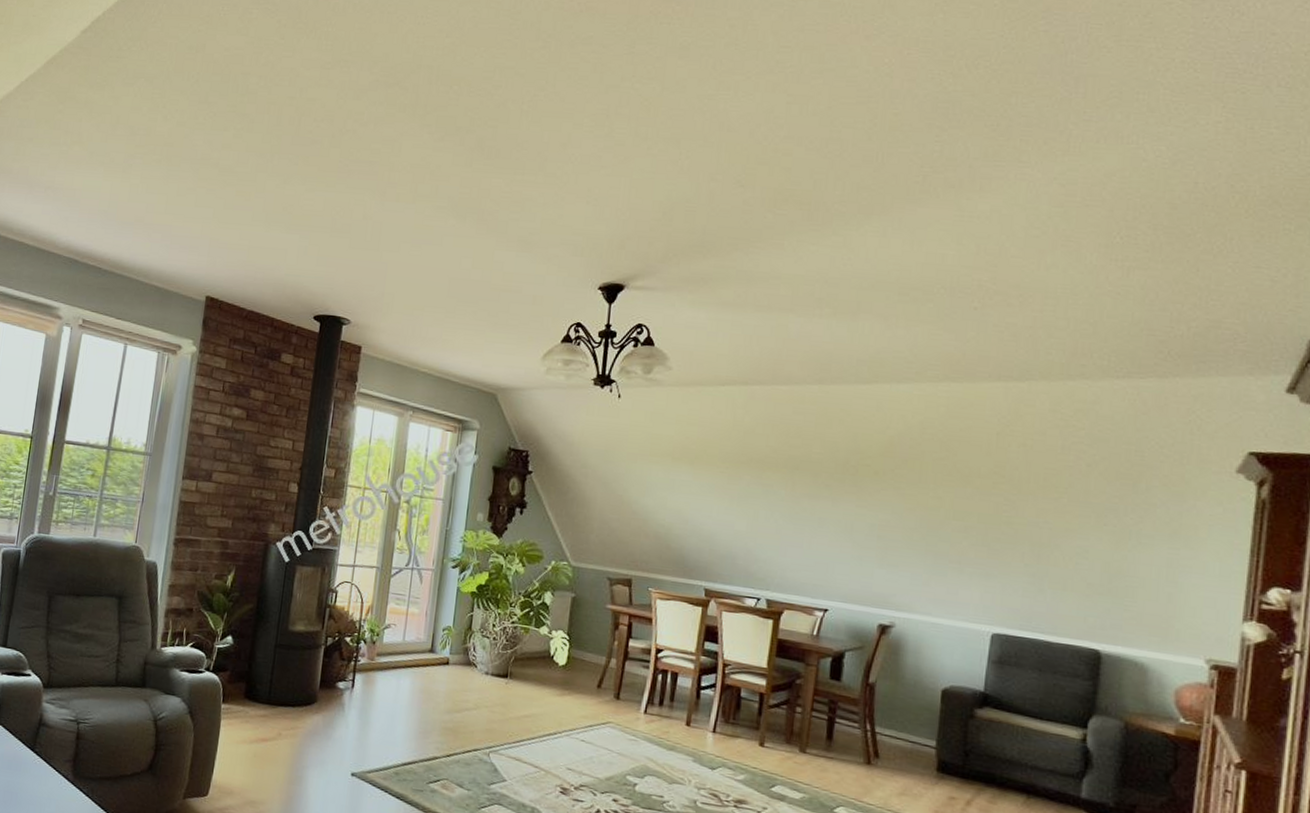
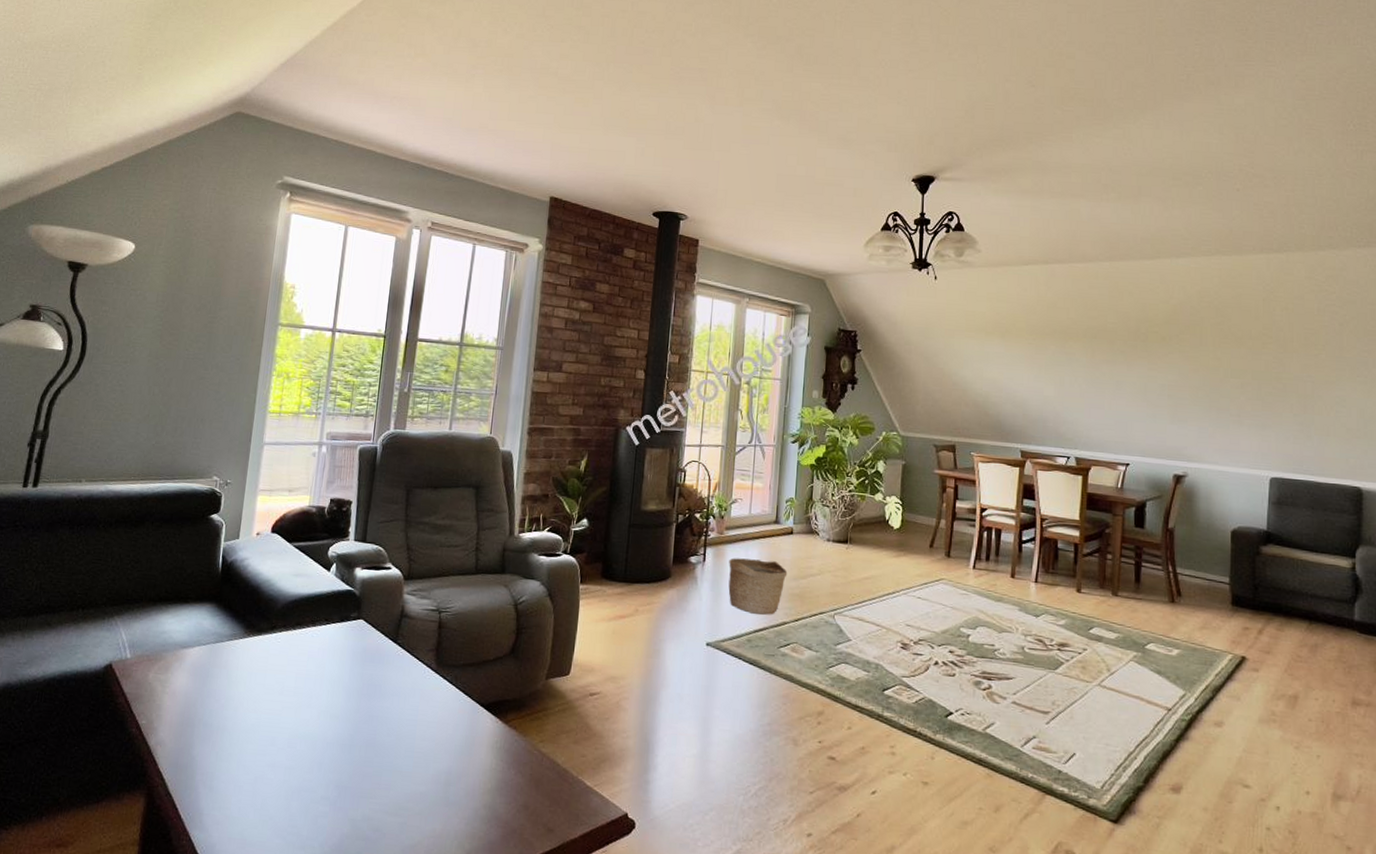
basket: none [377,686,441,749] -> present [728,558,788,616]

